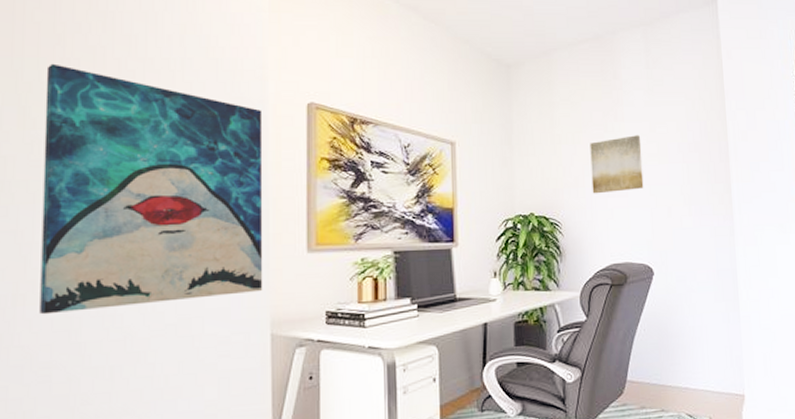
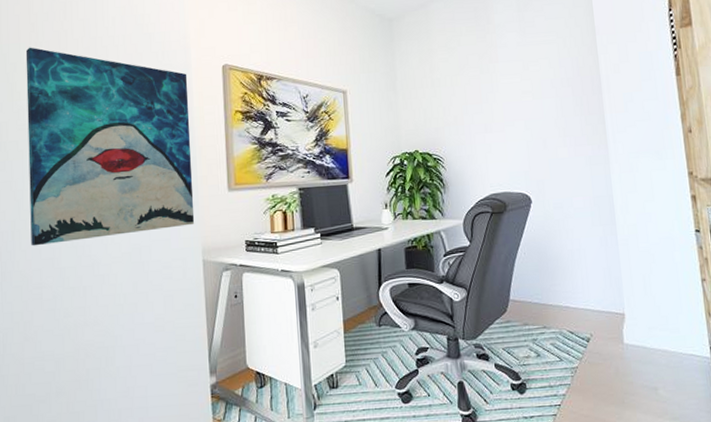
wall art: present [590,135,644,194] -> none [467,74,519,131]

